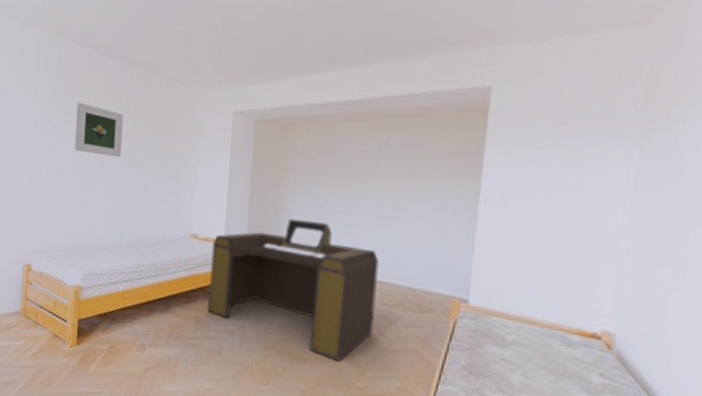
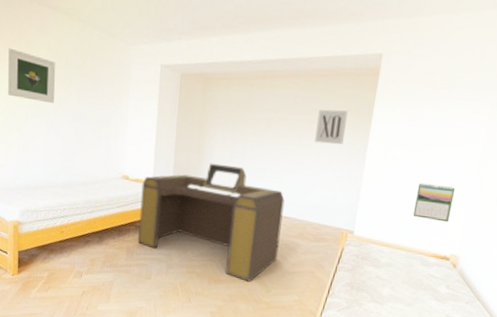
wall art: none [412,153,452,195] -> present [314,109,348,145]
calendar: none [546,238,600,290] -> present [413,182,455,223]

